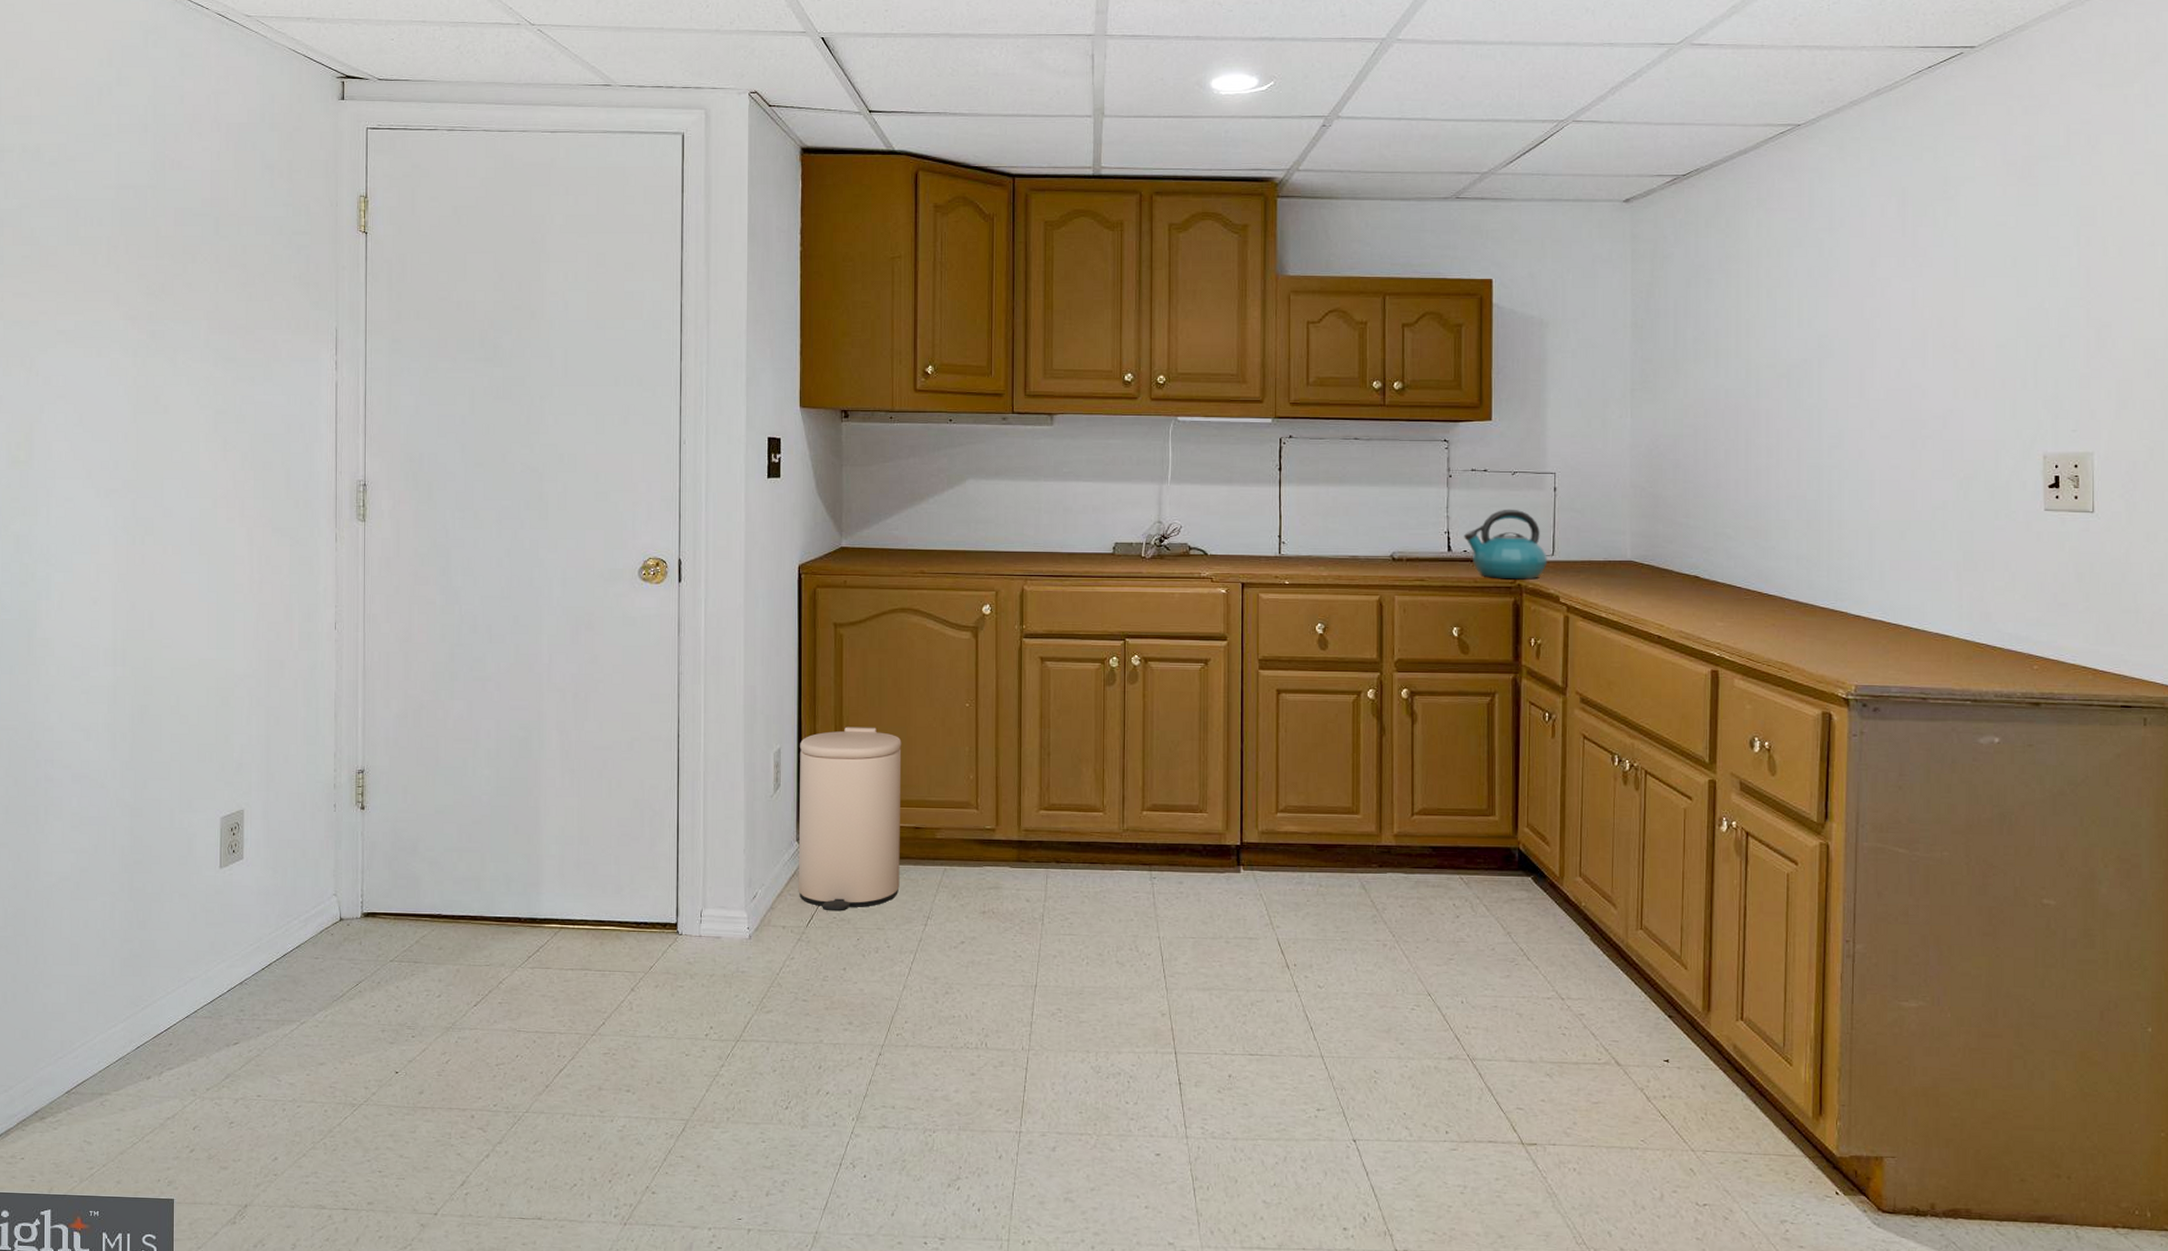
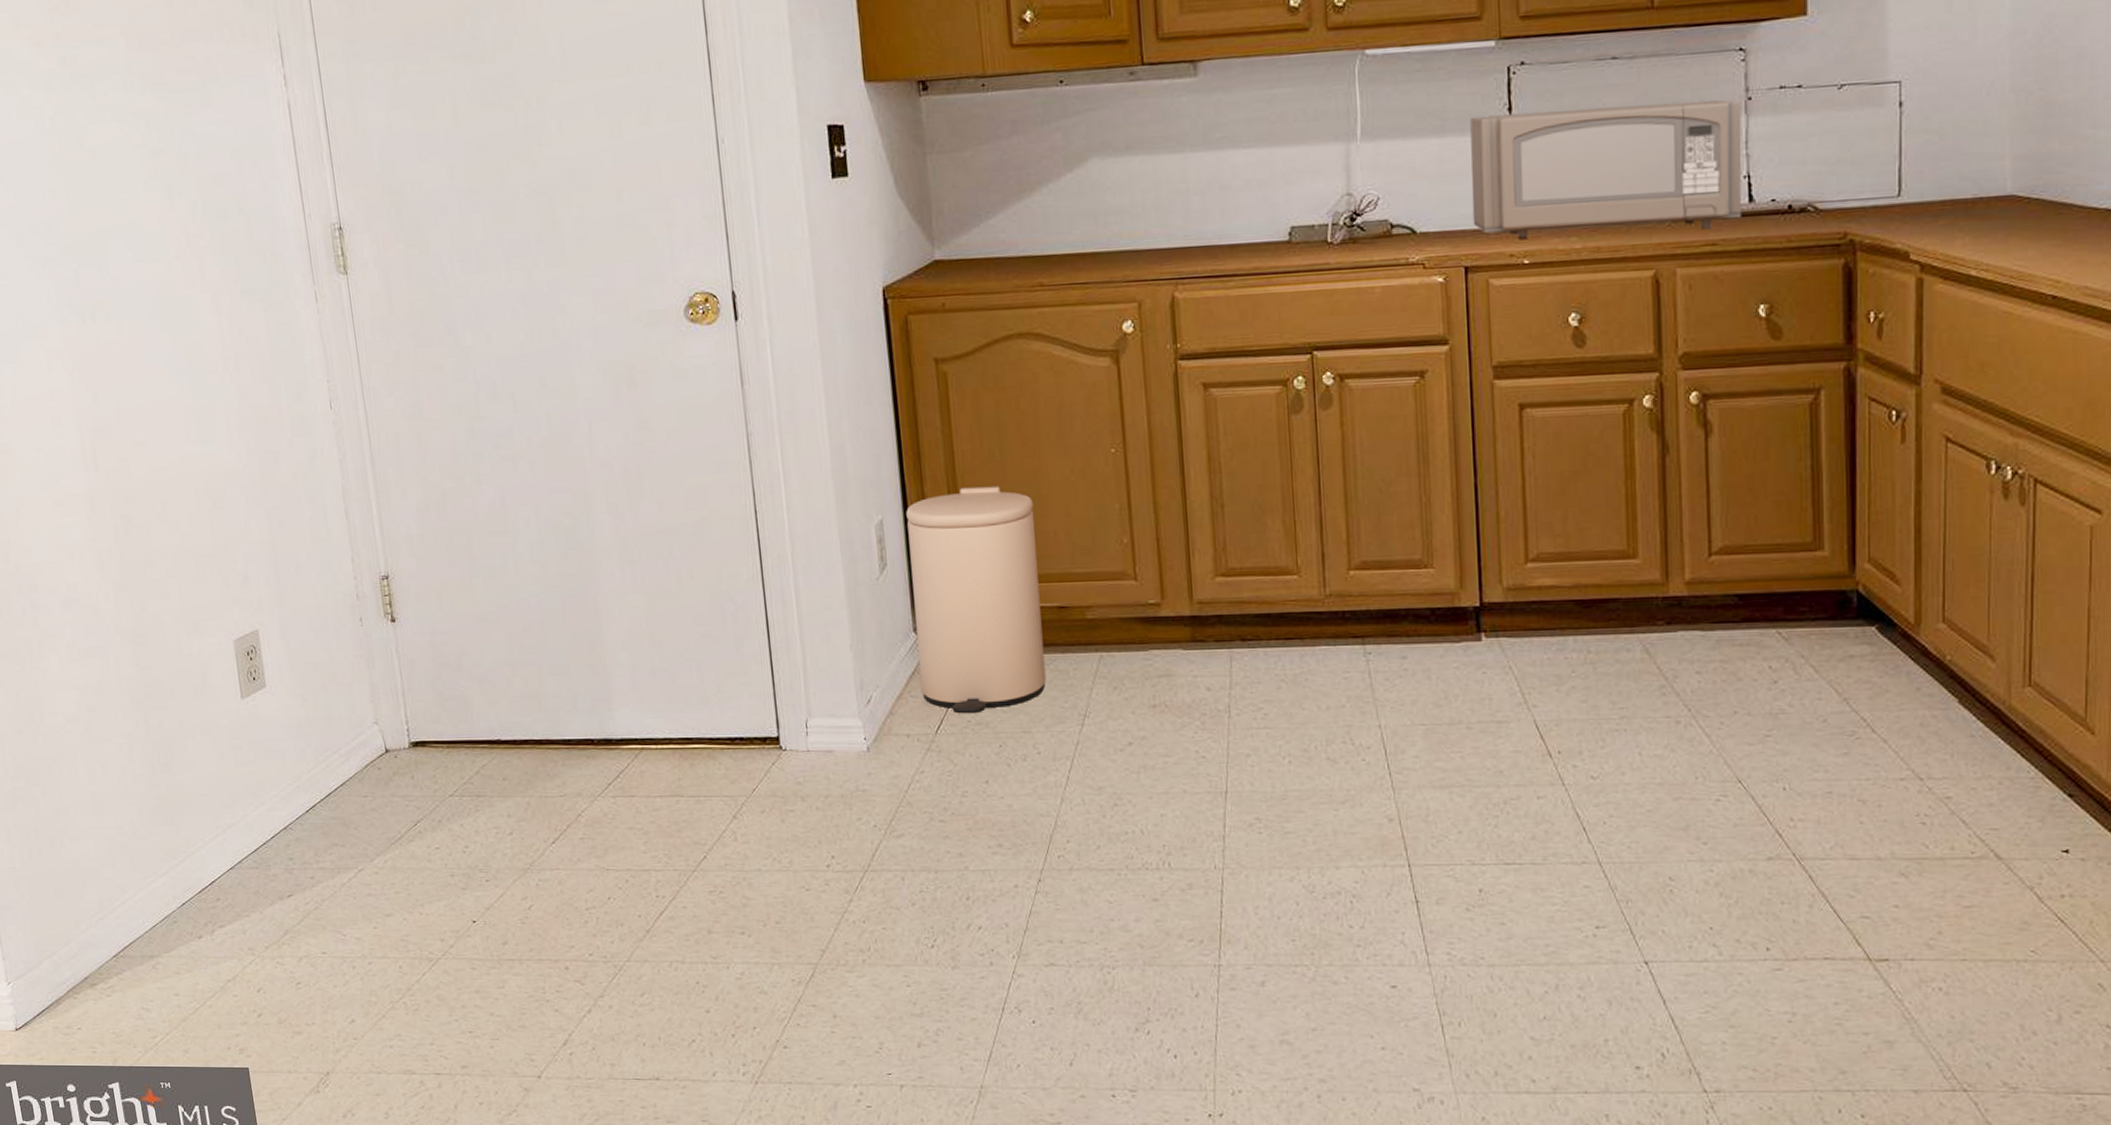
microwave: none [1249,472,1444,569] -> present [1470,99,1742,240]
kettle: present [1464,509,1547,580] -> none [1771,136,1891,234]

